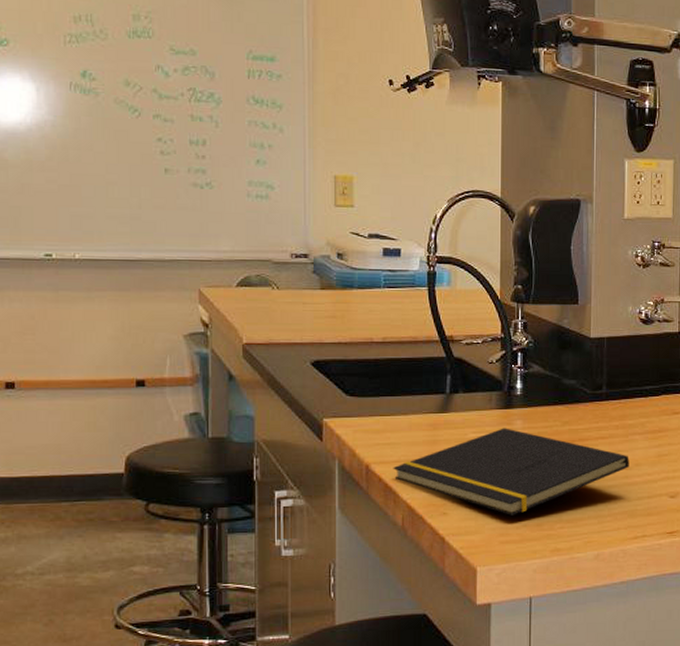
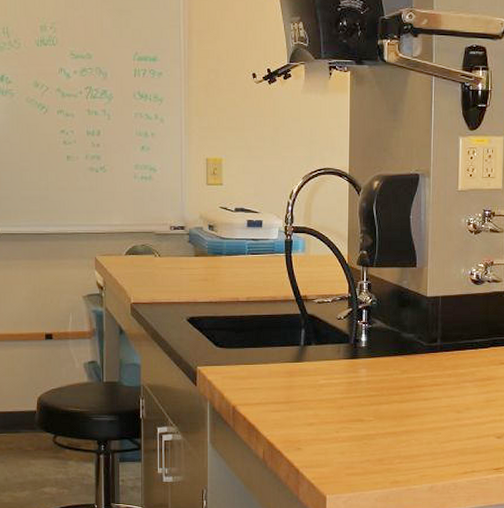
notepad: present [393,428,629,516] -> none [255,375,461,451]

